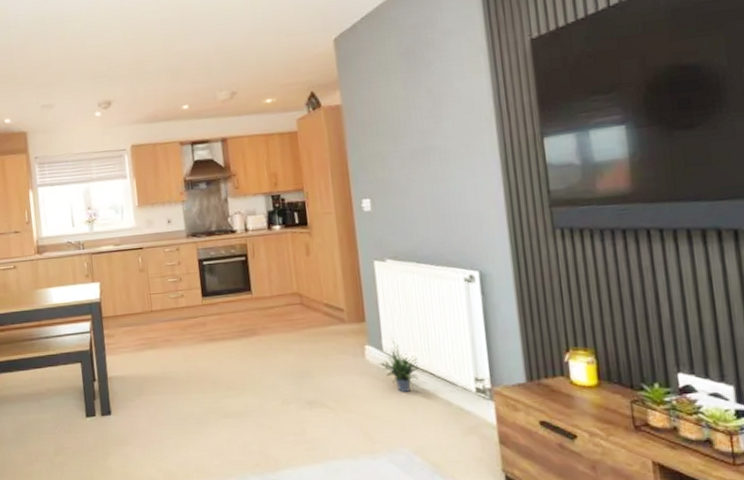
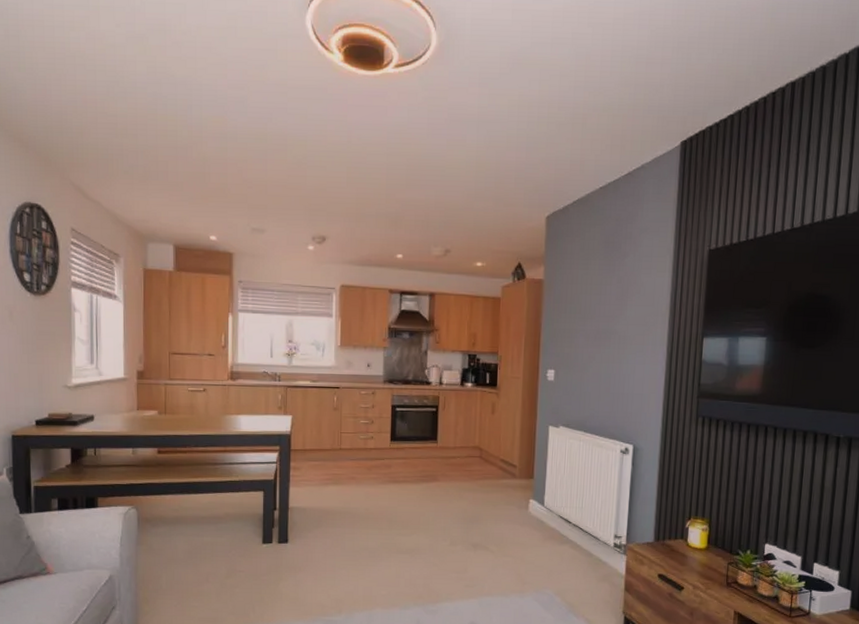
potted plant: present [378,338,422,392] -> none [538,496,574,542]

